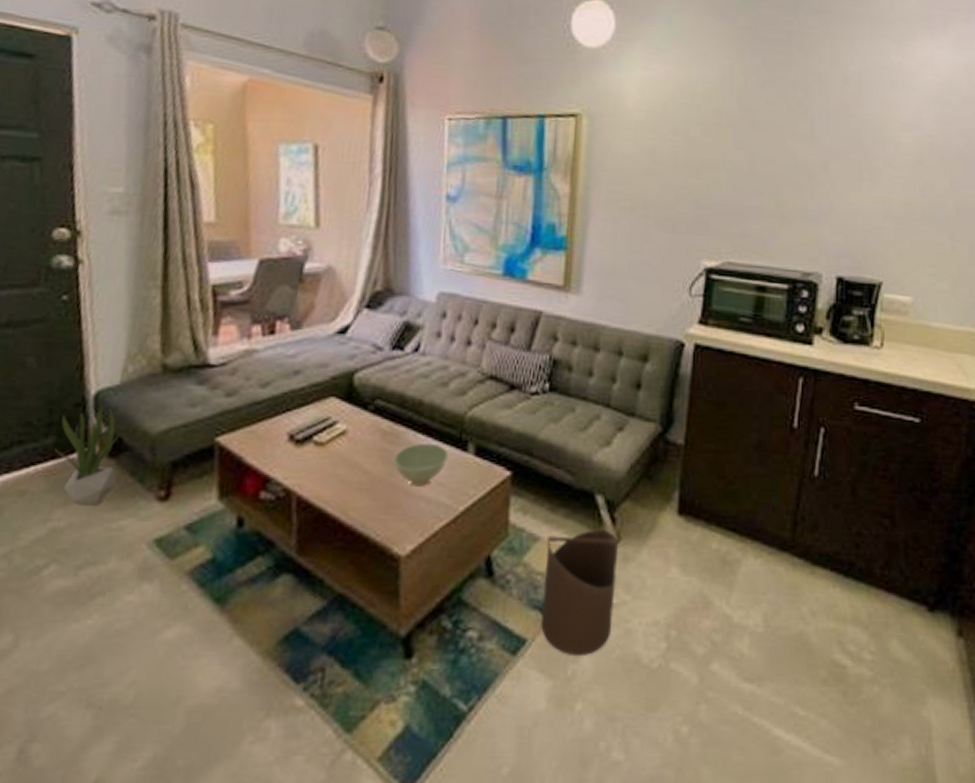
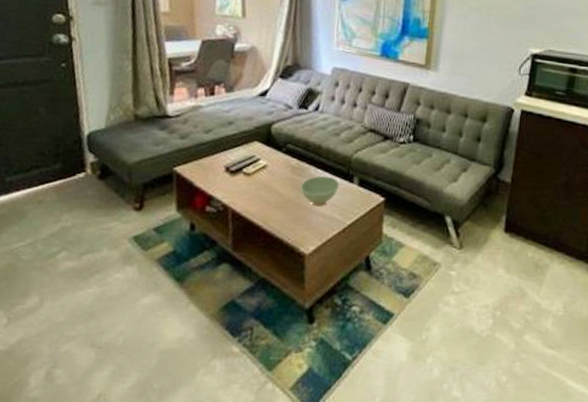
potted plant: present [54,404,120,506] -> none [61,142,106,213]
basket: present [540,530,621,655] -> none [403,241,463,326]

